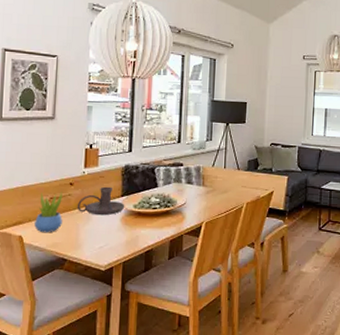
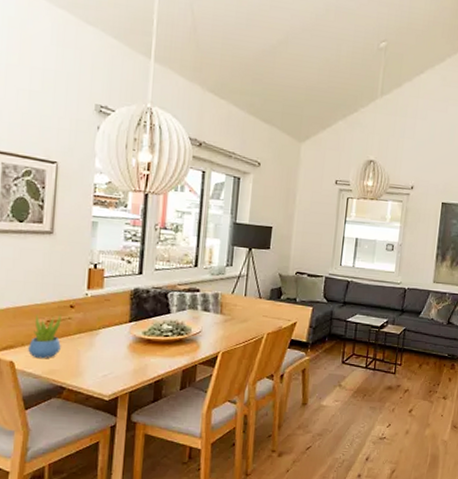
candle holder: present [77,186,125,216] -> none [78,310,133,342]

